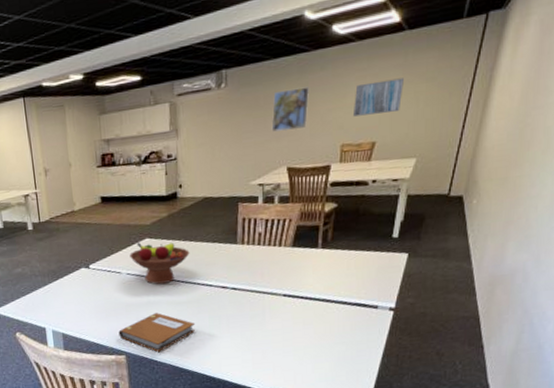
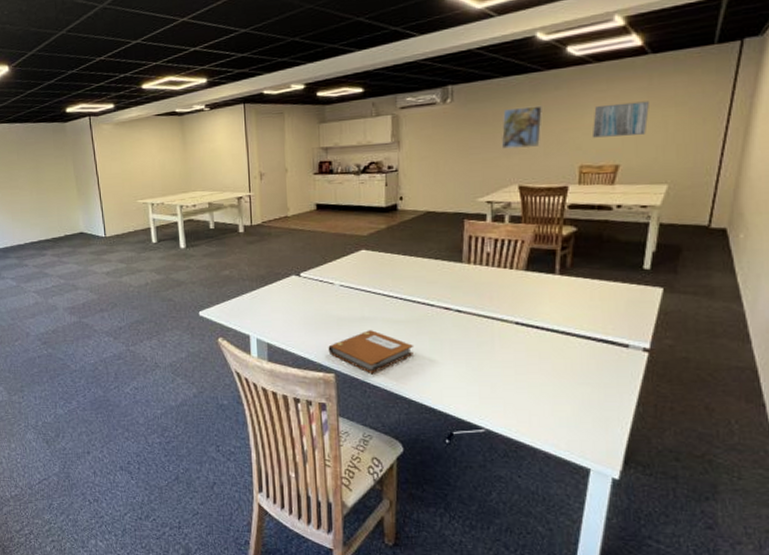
fruit bowl: present [129,242,190,284] -> none [344,253,410,299]

